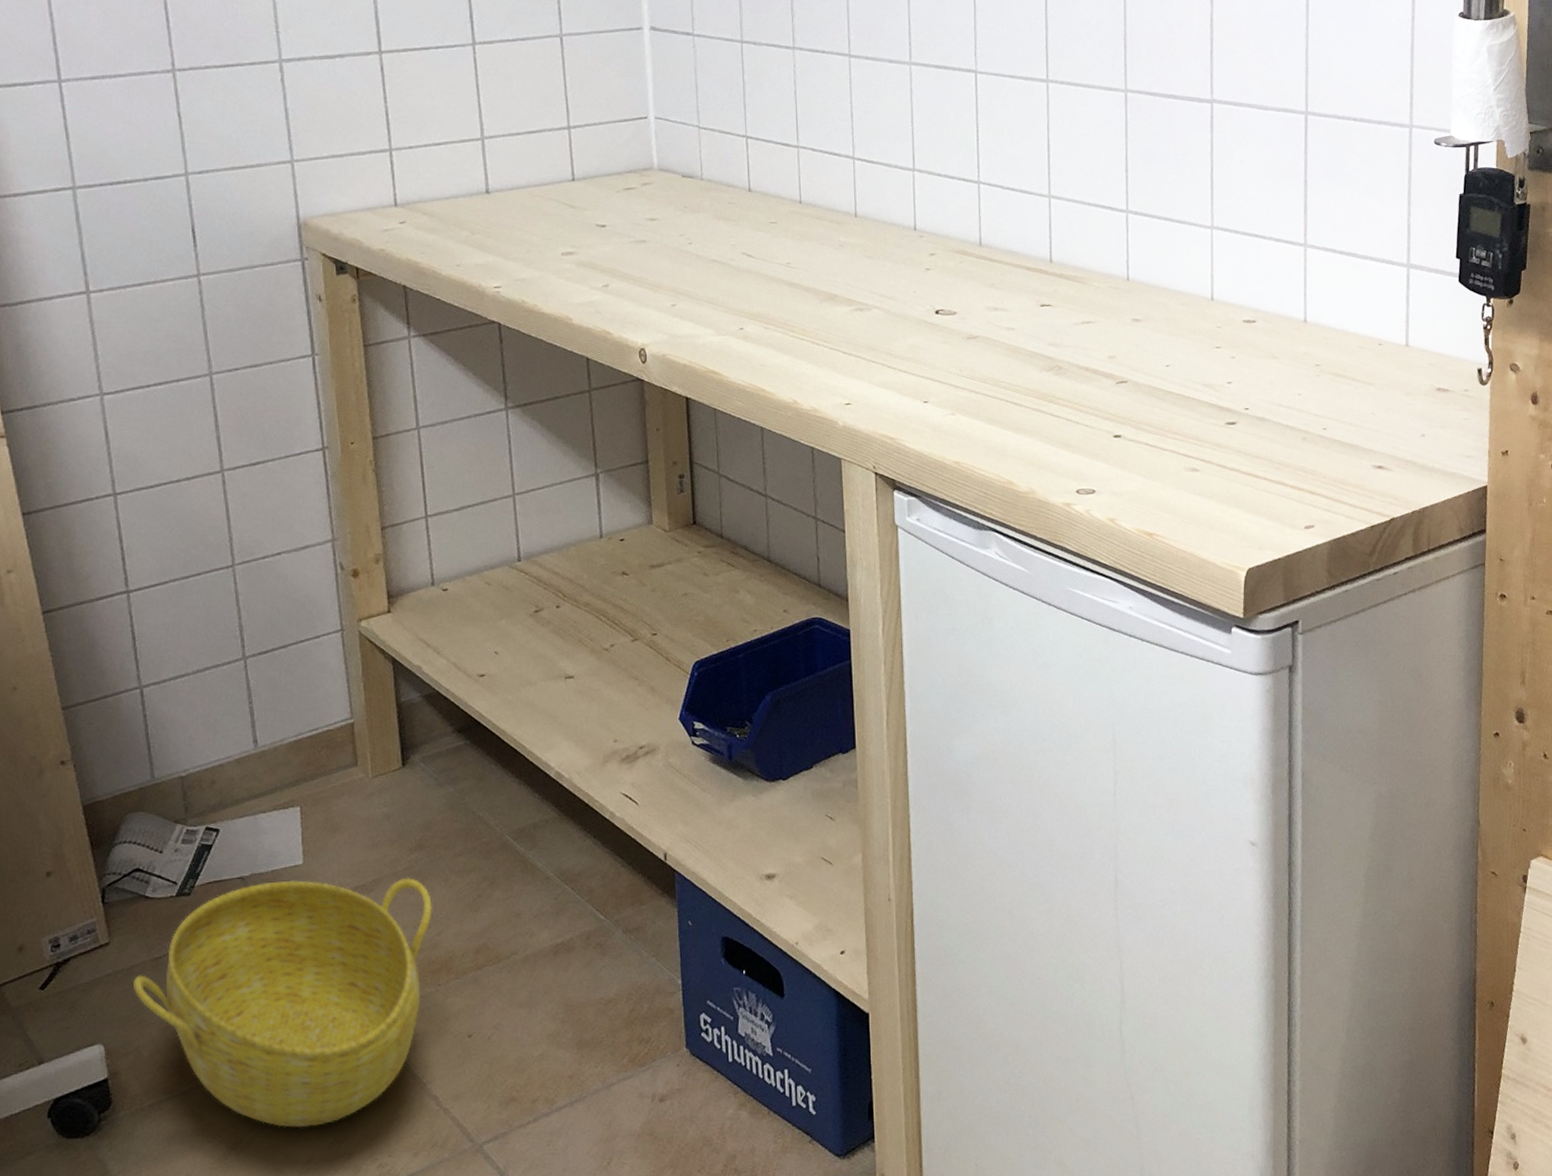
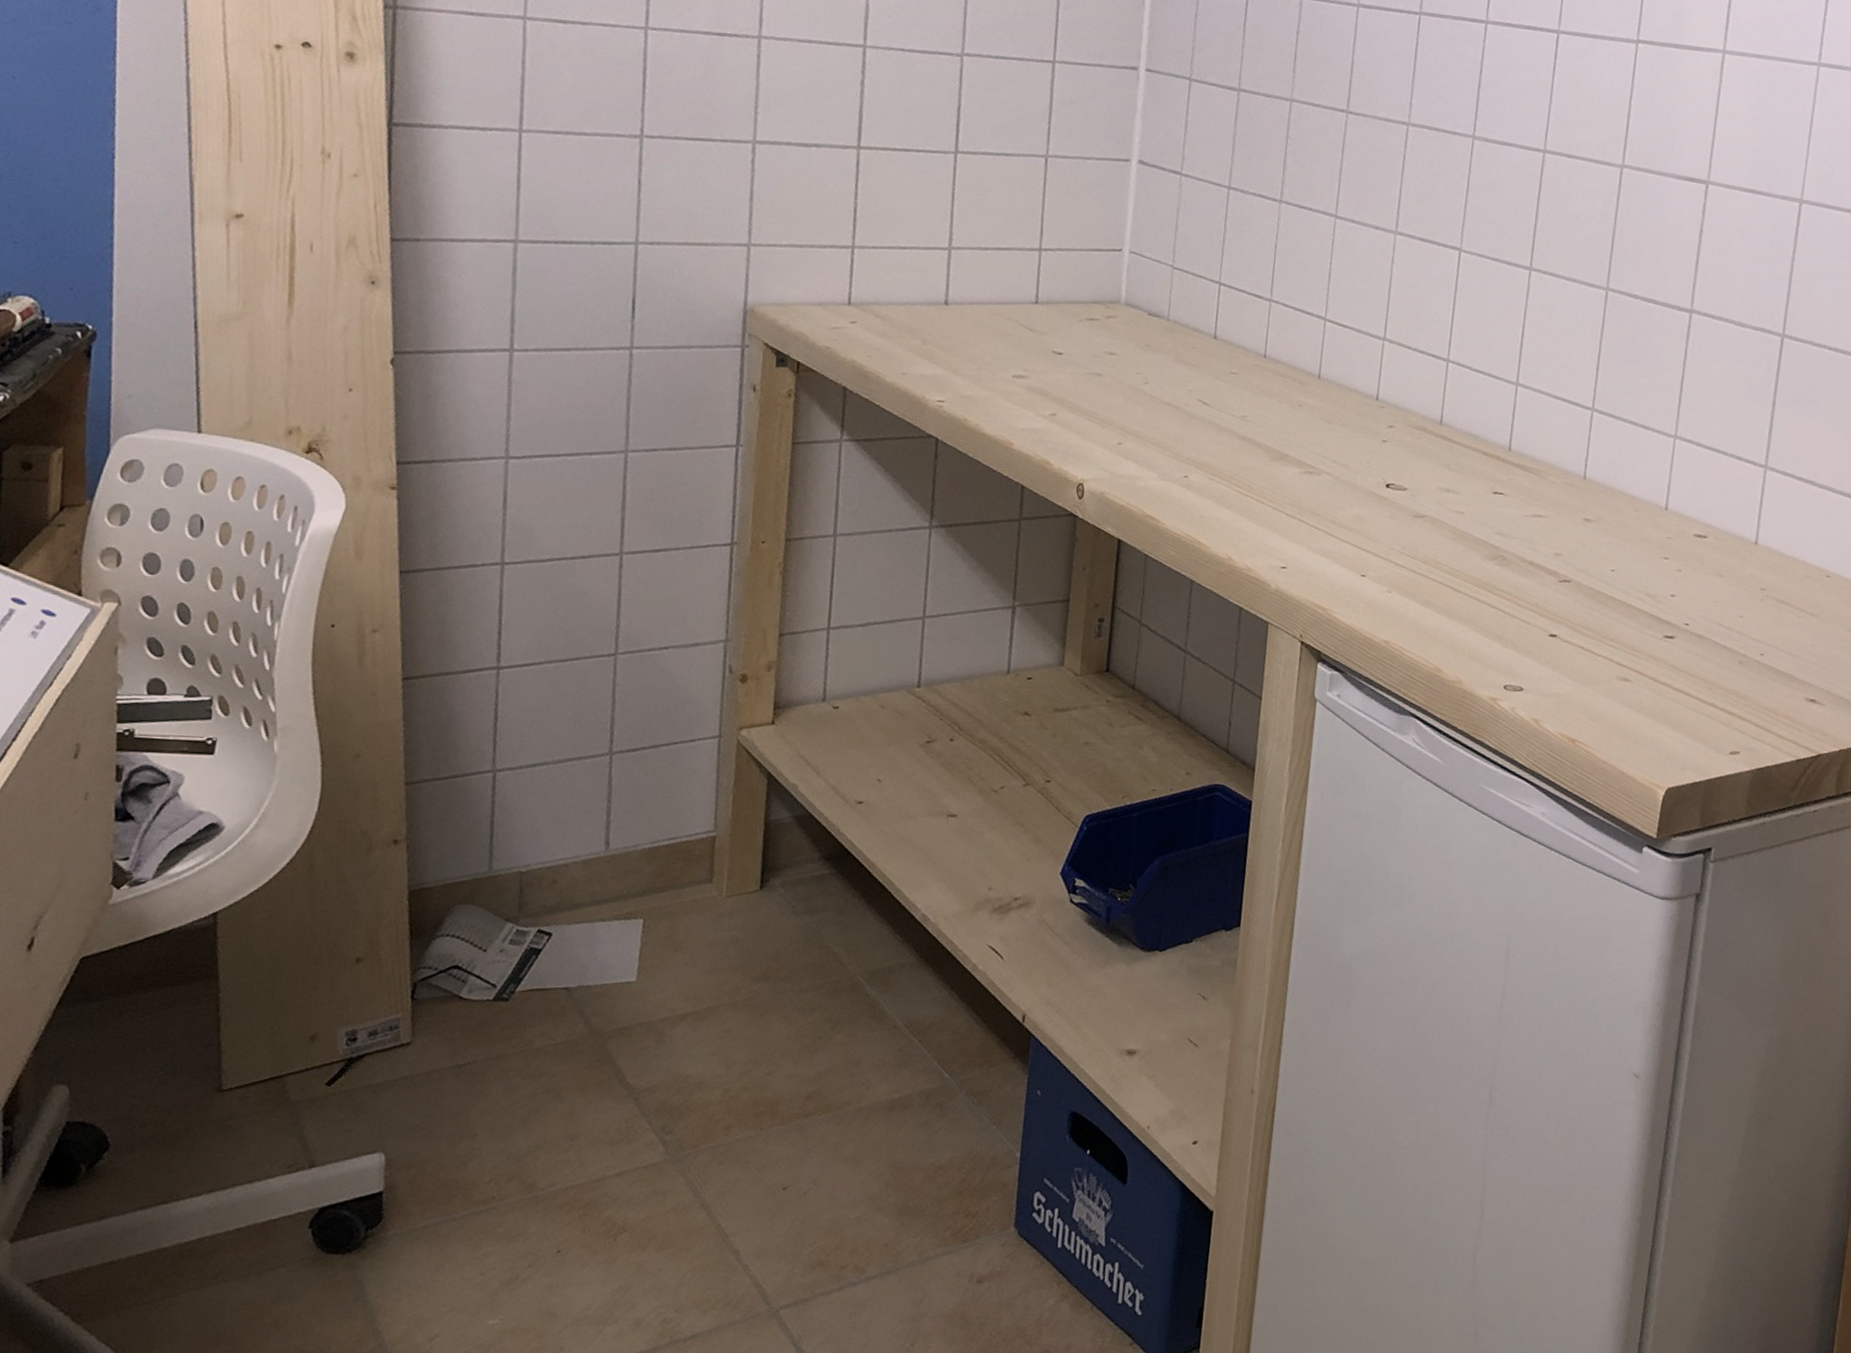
basket: present [133,877,433,1128] -> none [428,997,768,1270]

